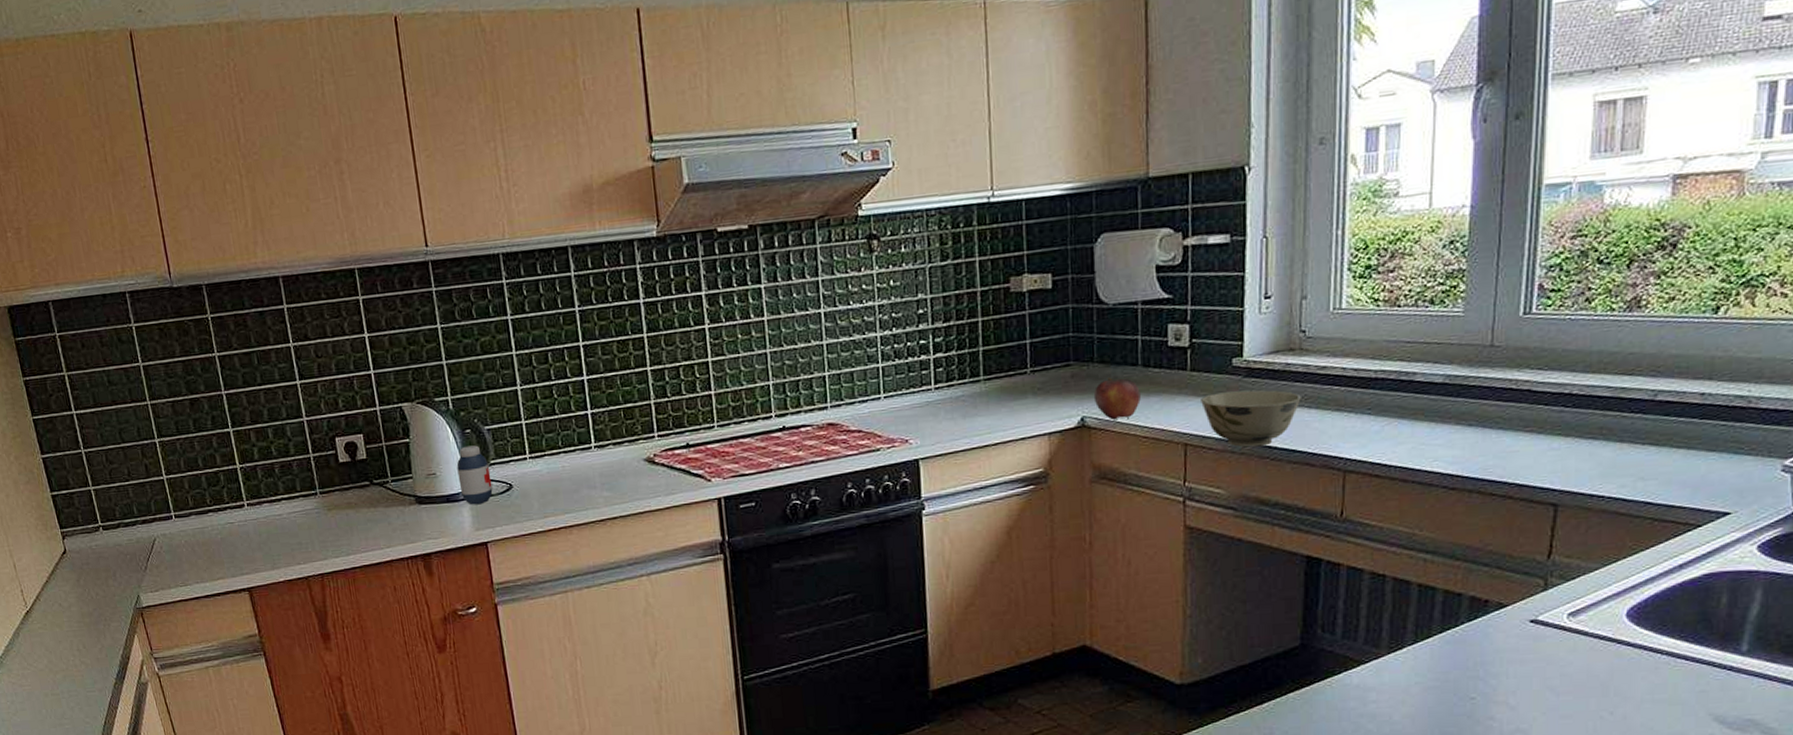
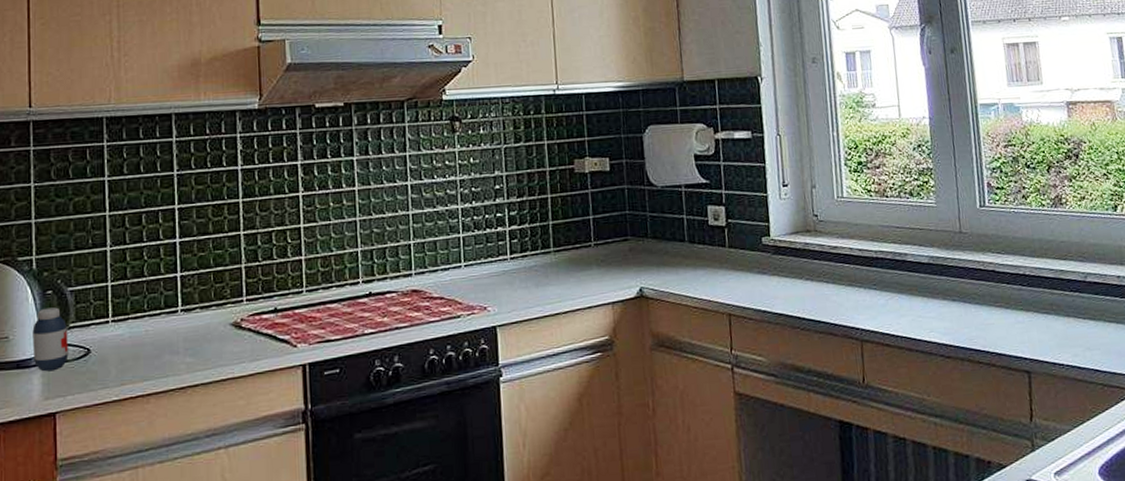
fruit: present [1093,377,1141,419] -> none [649,252,689,290]
bowl: present [1201,390,1301,448] -> none [739,266,820,318]

